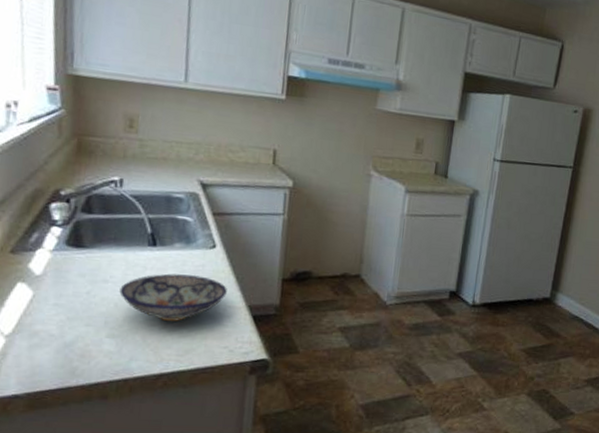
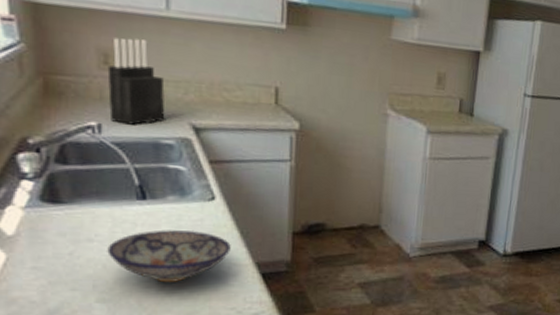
knife block: none [130,106,179,181] -> present [107,38,165,125]

